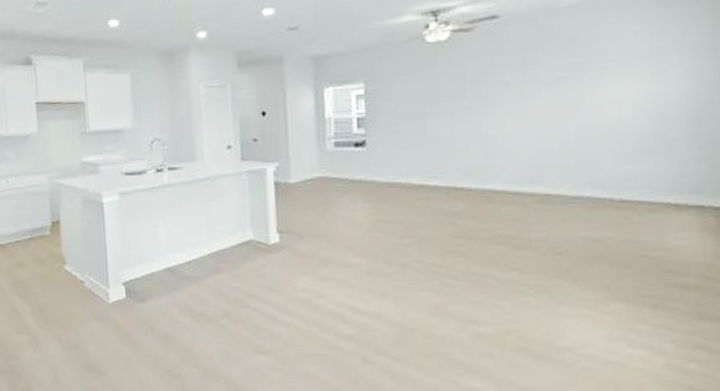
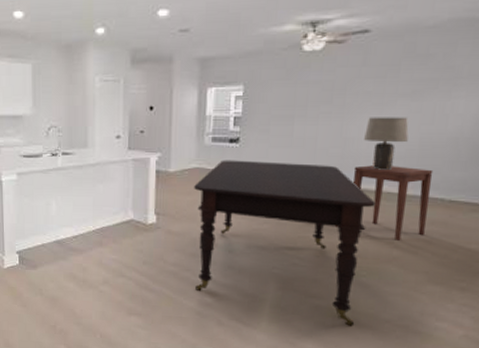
dining table: none [319,165,534,358] -> present [194,160,377,326]
side table: none [501,163,597,250] -> present [353,165,434,241]
lamp: none [508,107,560,169] -> present [364,117,409,170]

